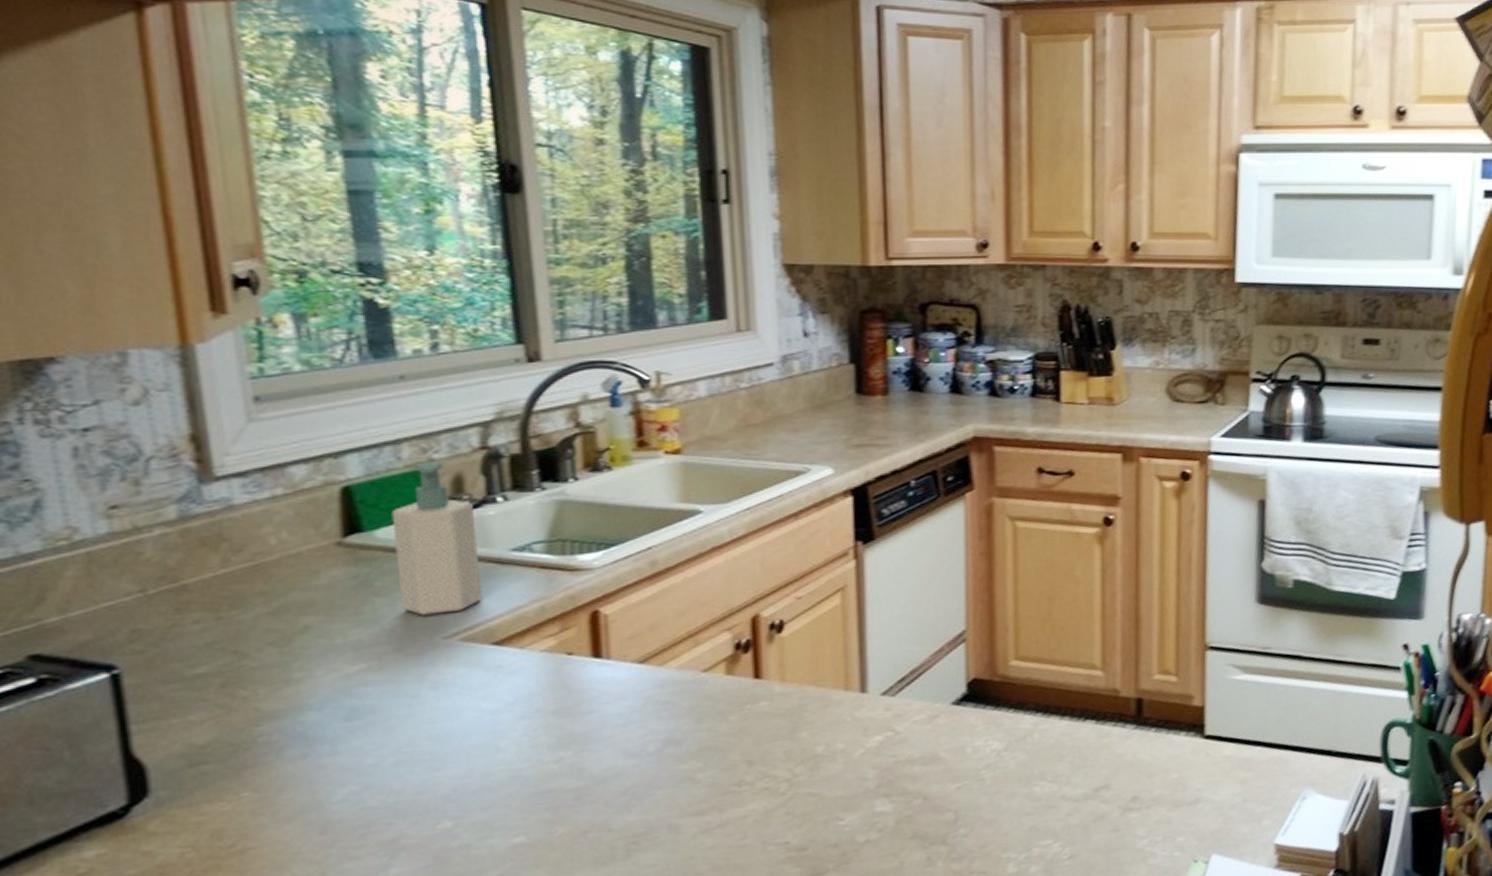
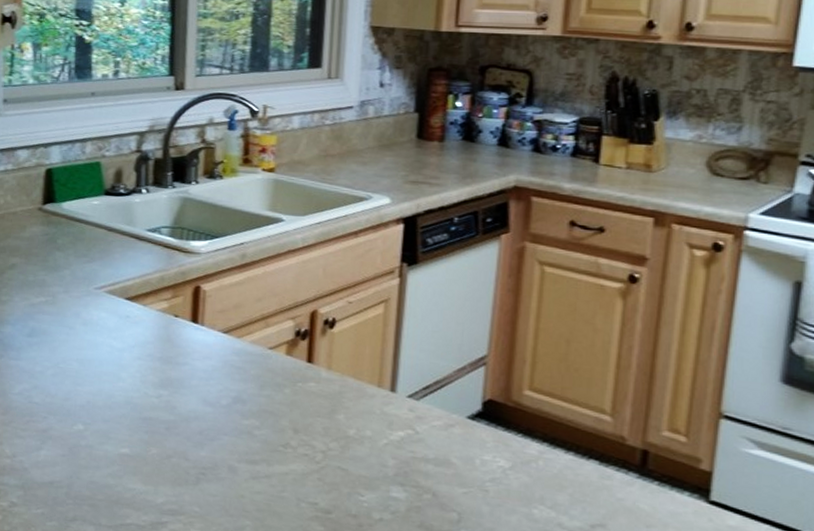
soap bottle: present [391,461,482,616] -> none [71,157,126,271]

